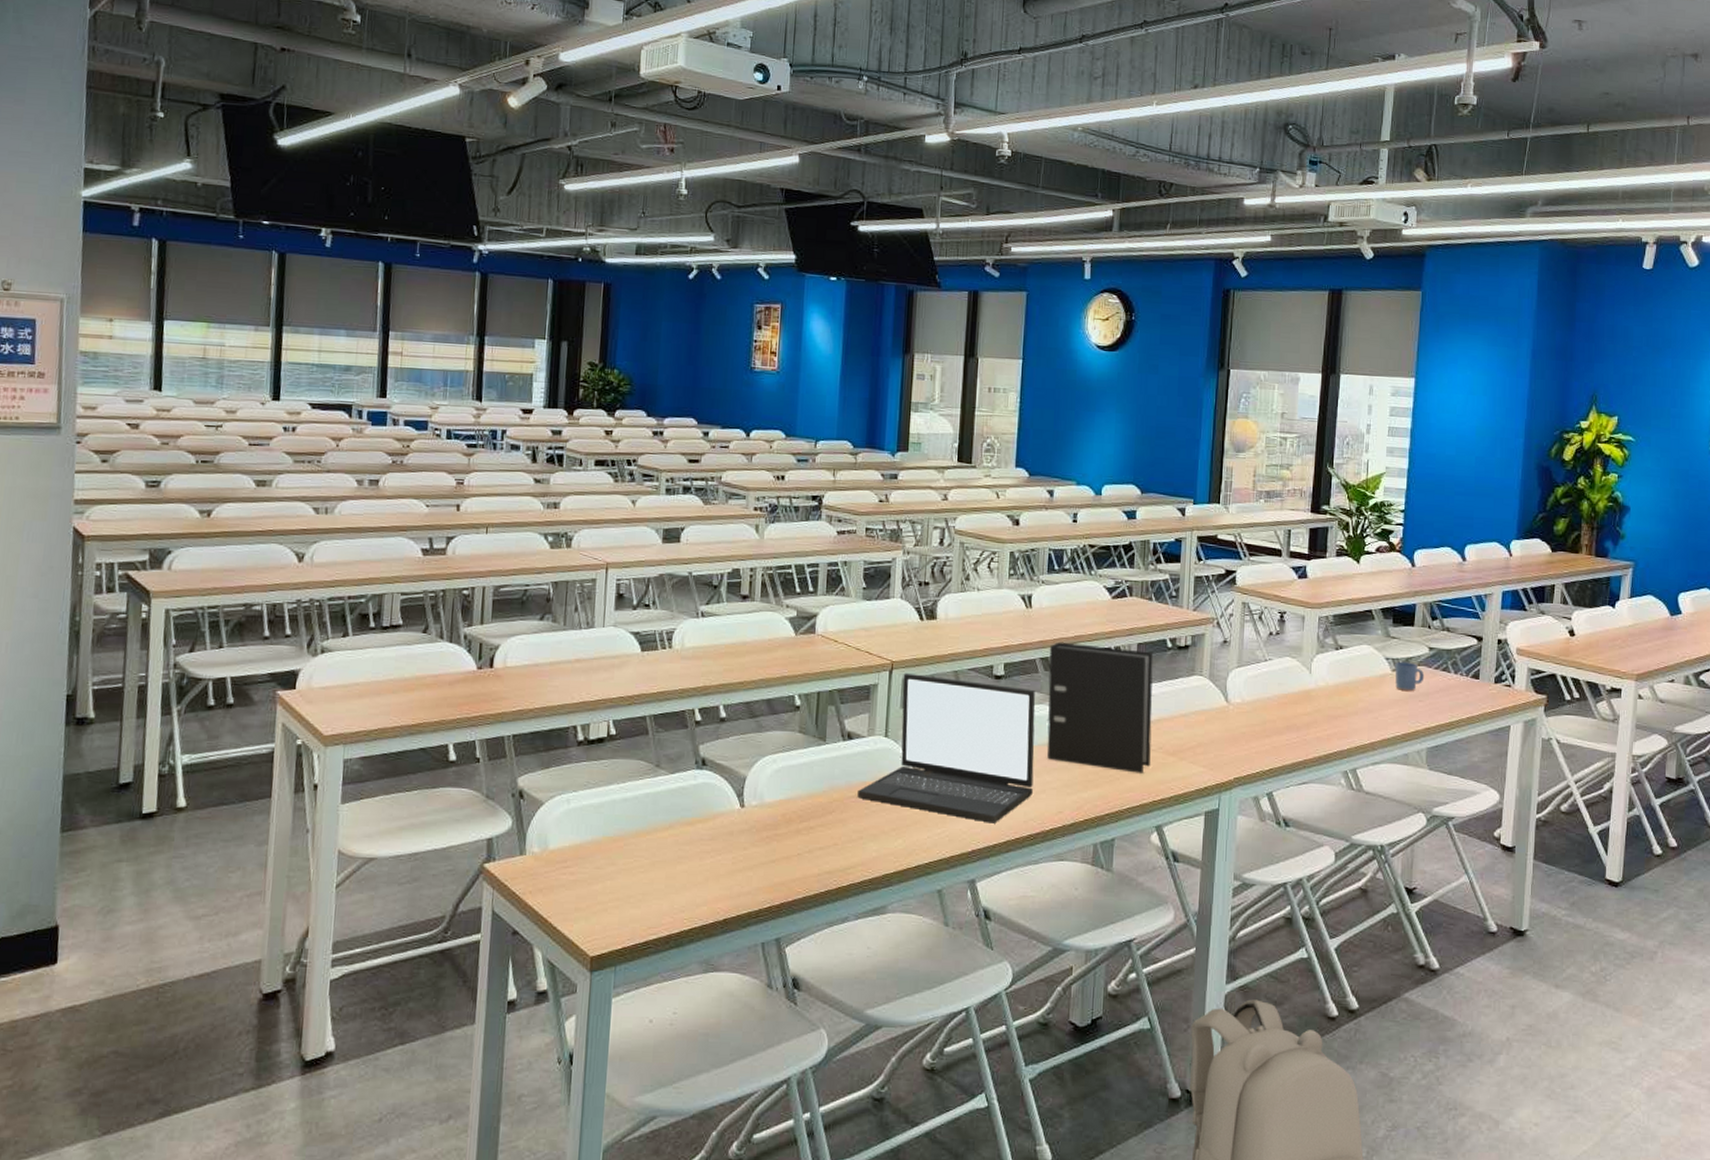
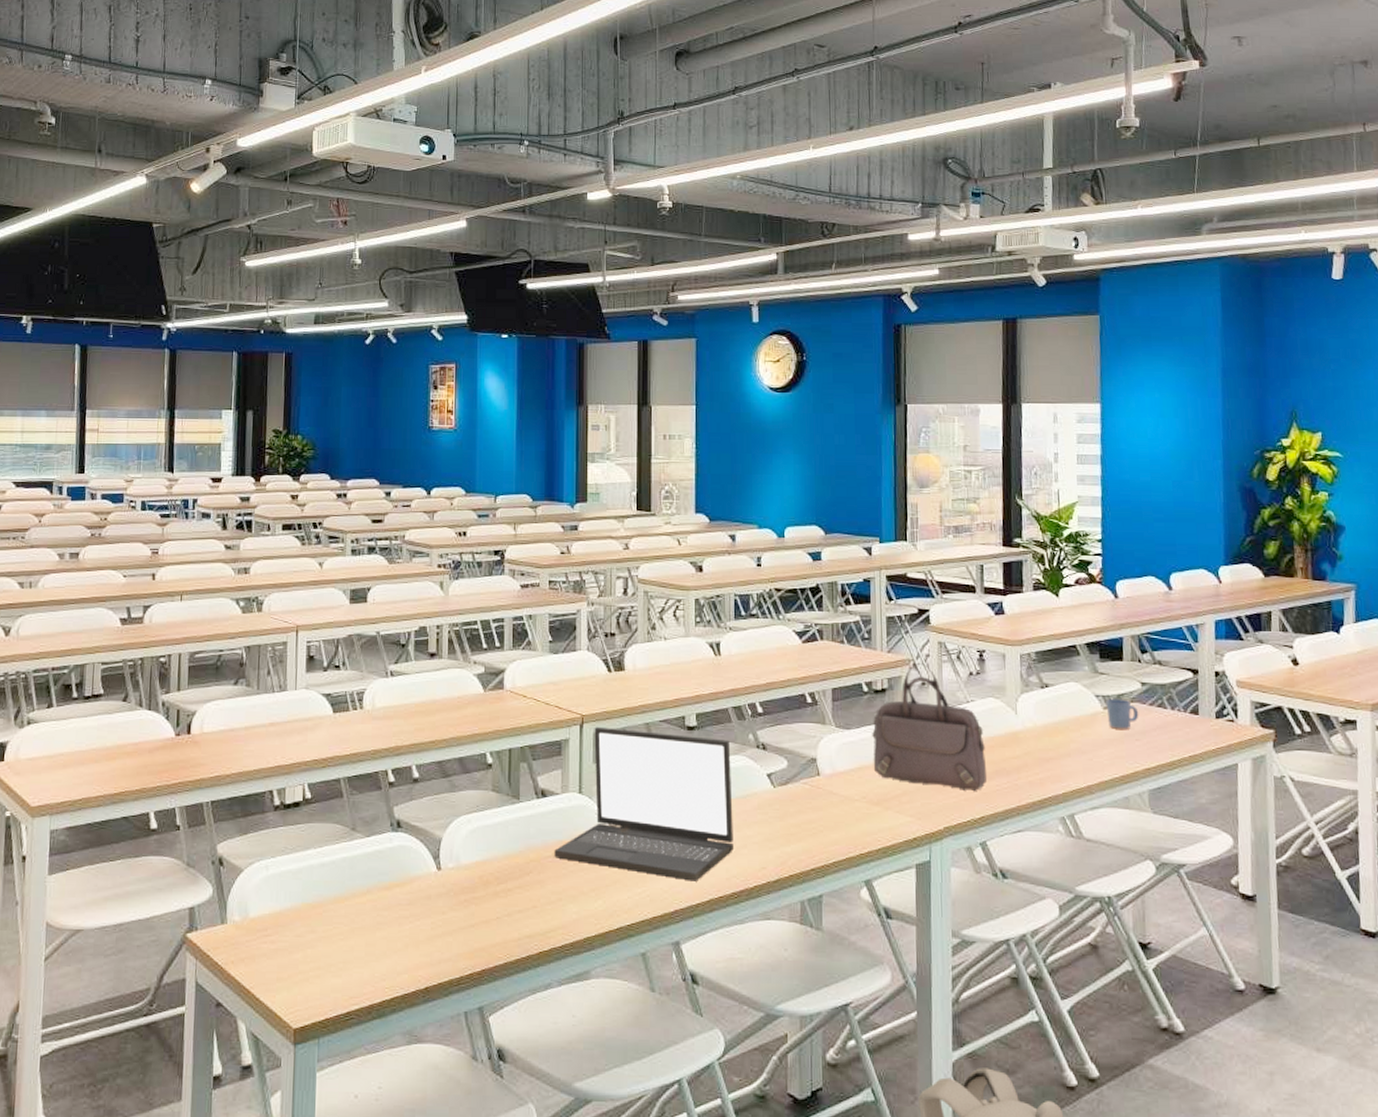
binder: present [1047,641,1154,773] -> none [741,689,854,825]
handbag: none [1171,622,1279,744] -> present [872,663,988,791]

